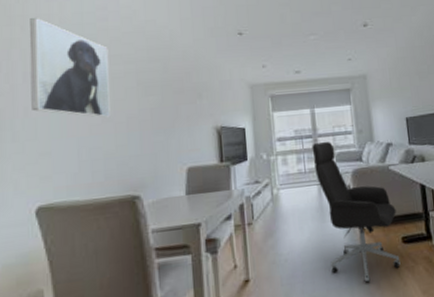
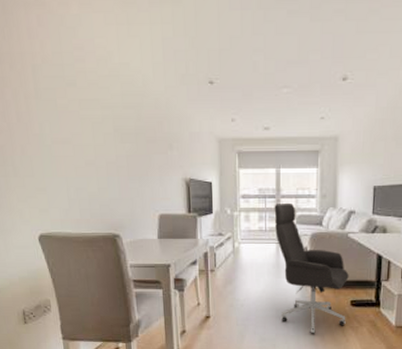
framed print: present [30,18,111,118] -> none [16,56,92,161]

